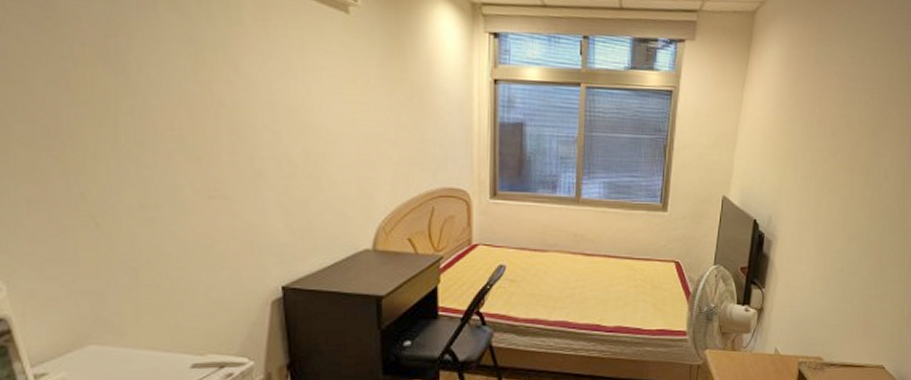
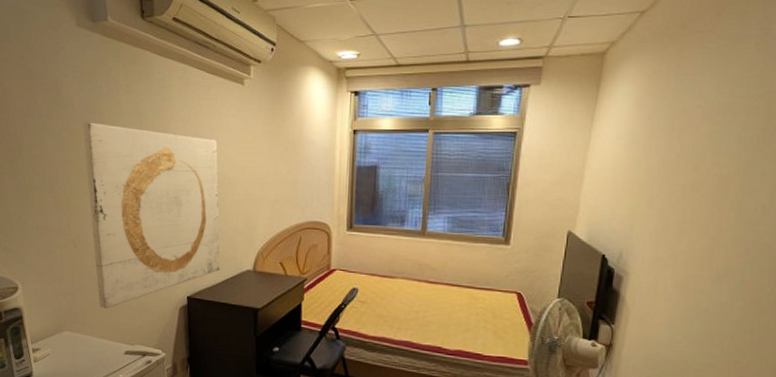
wall art: none [97,48,327,310] -> present [82,122,221,309]

